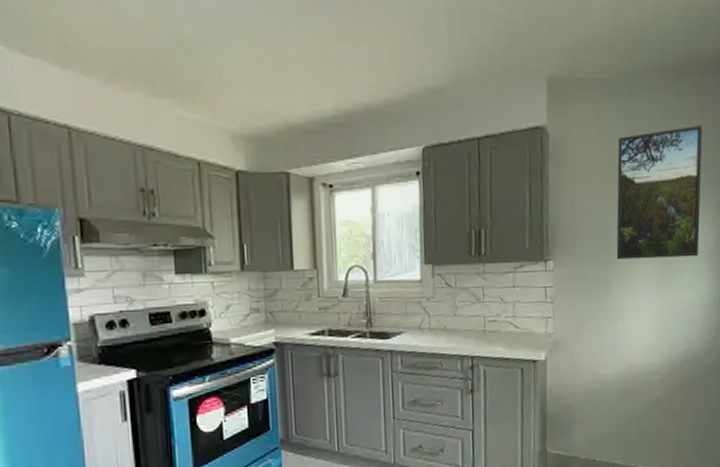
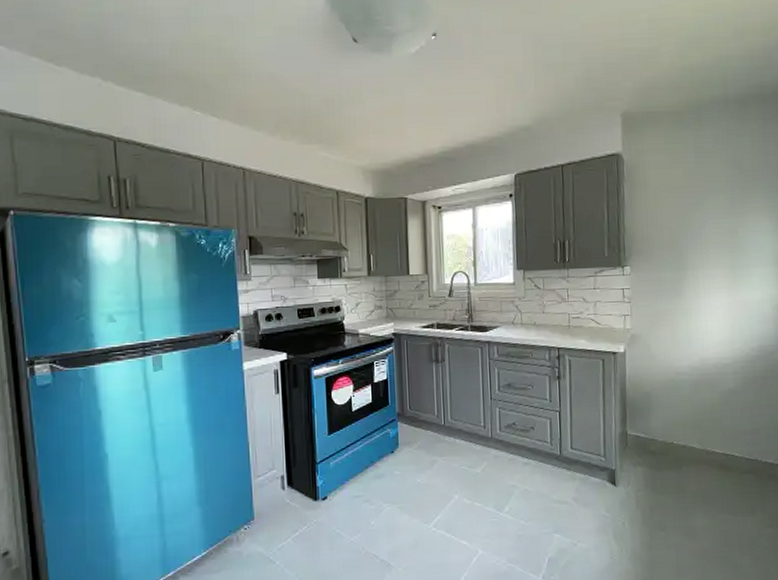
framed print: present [616,125,702,260] -> none [686,147,767,265]

